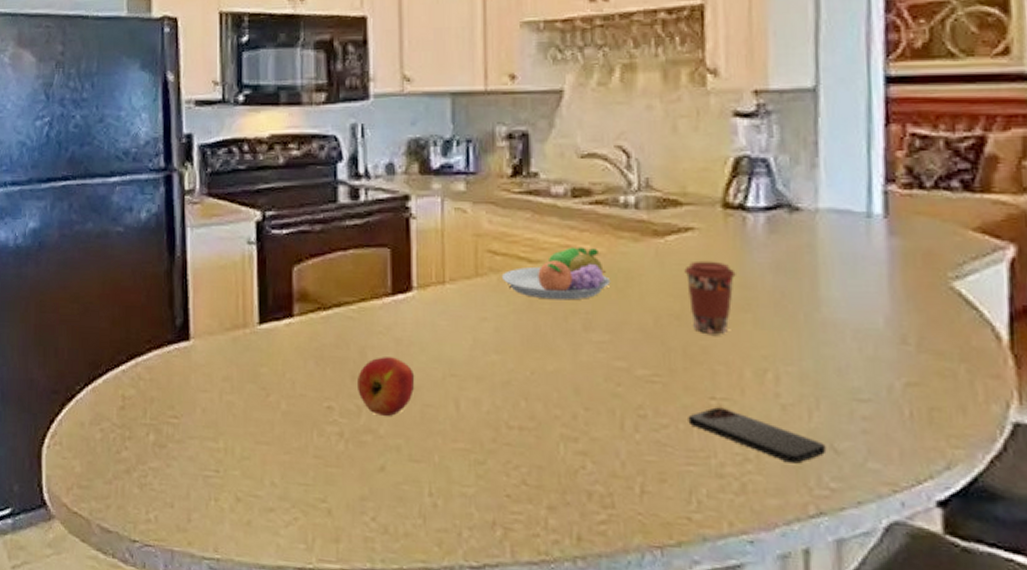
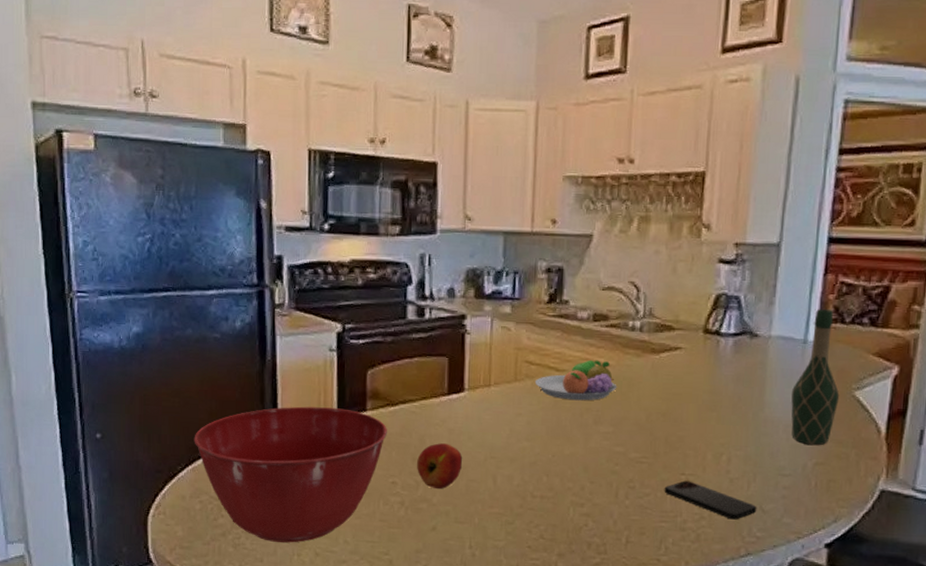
mixing bowl: none [94,312,319,484] -> present [194,406,387,543]
coffee cup: present [684,260,736,335] -> none [672,372,708,428]
wine bottle: none [857,171,931,359] -> present [791,309,840,446]

